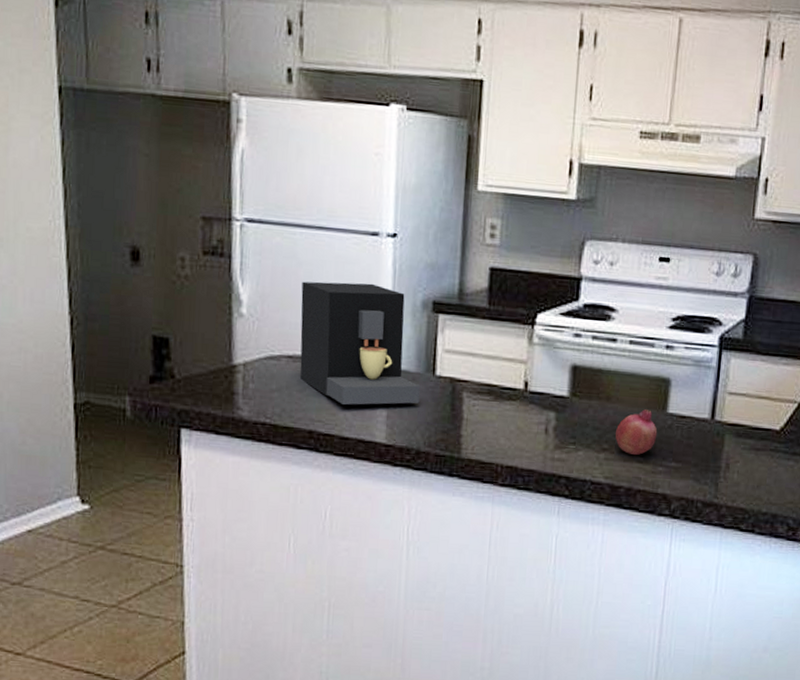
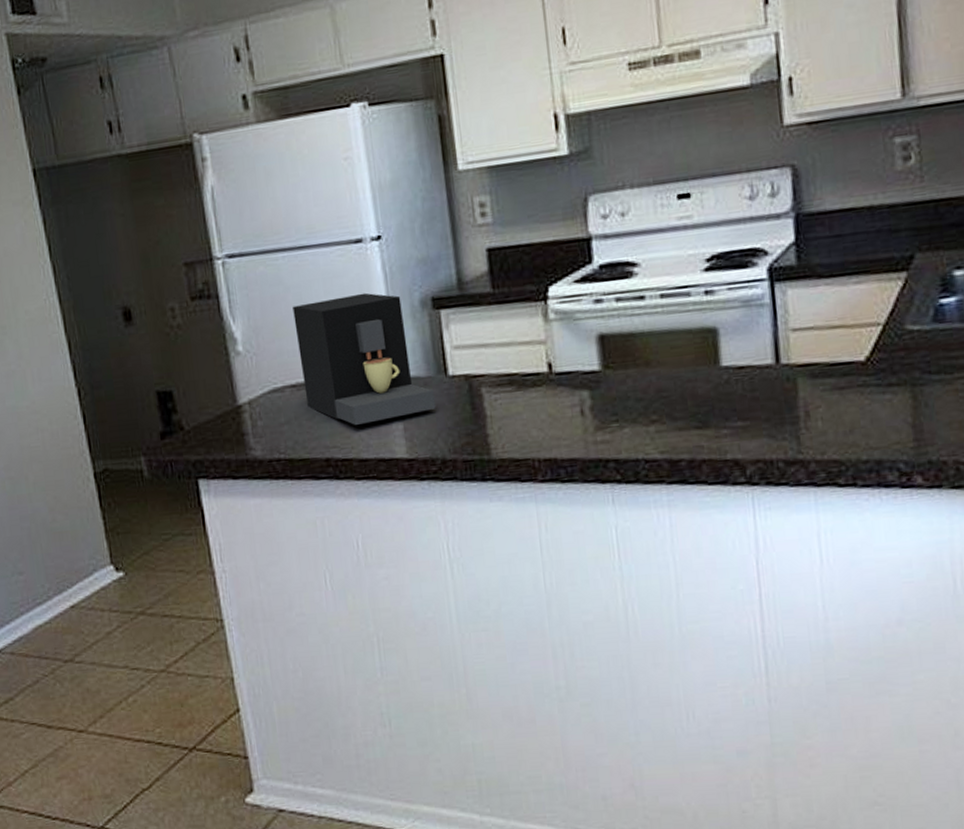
fruit: present [615,409,658,455] -> none [662,367,714,422]

